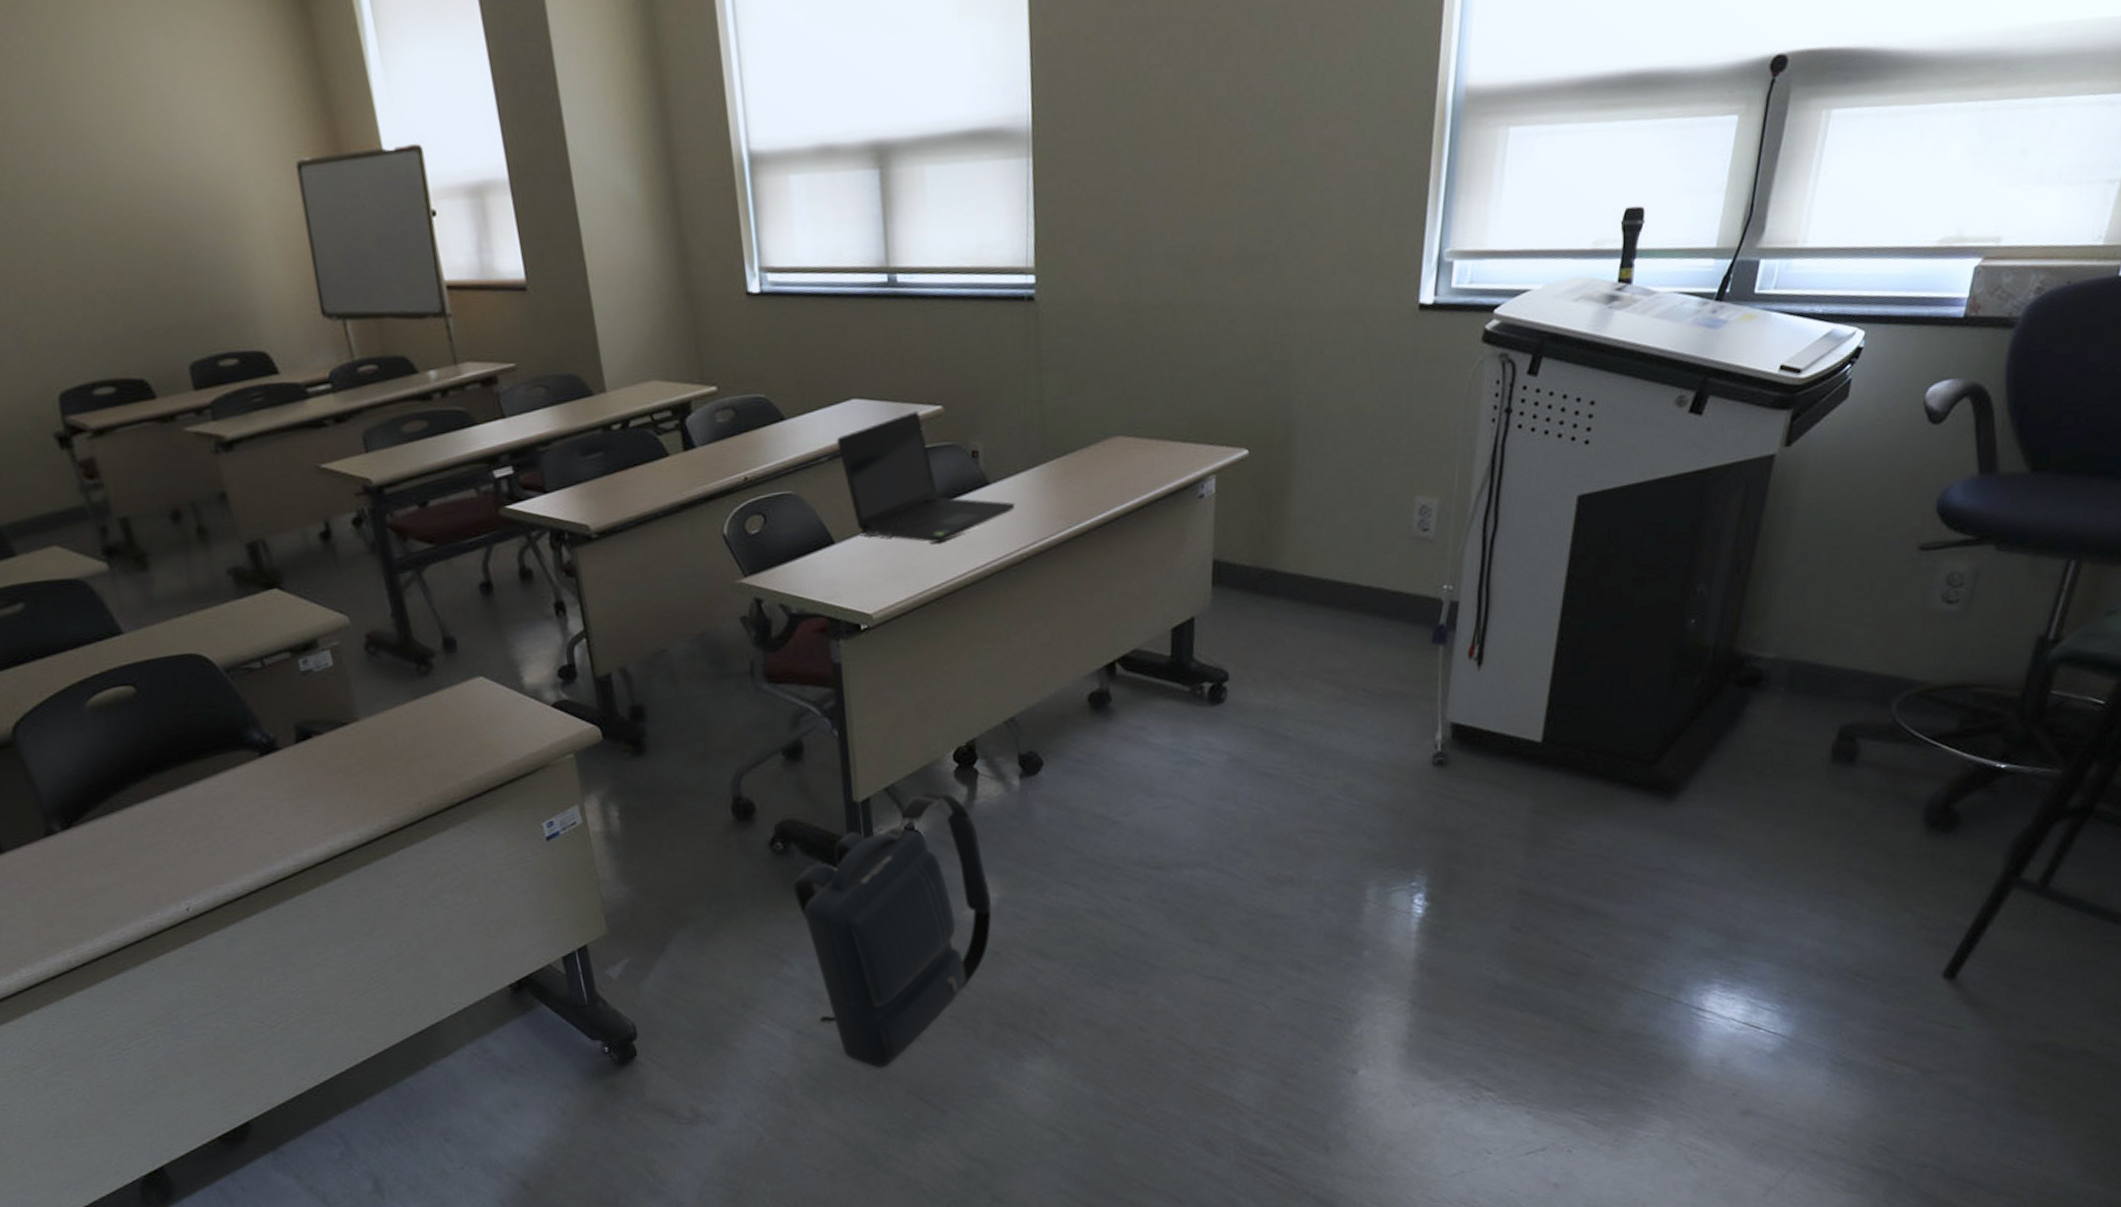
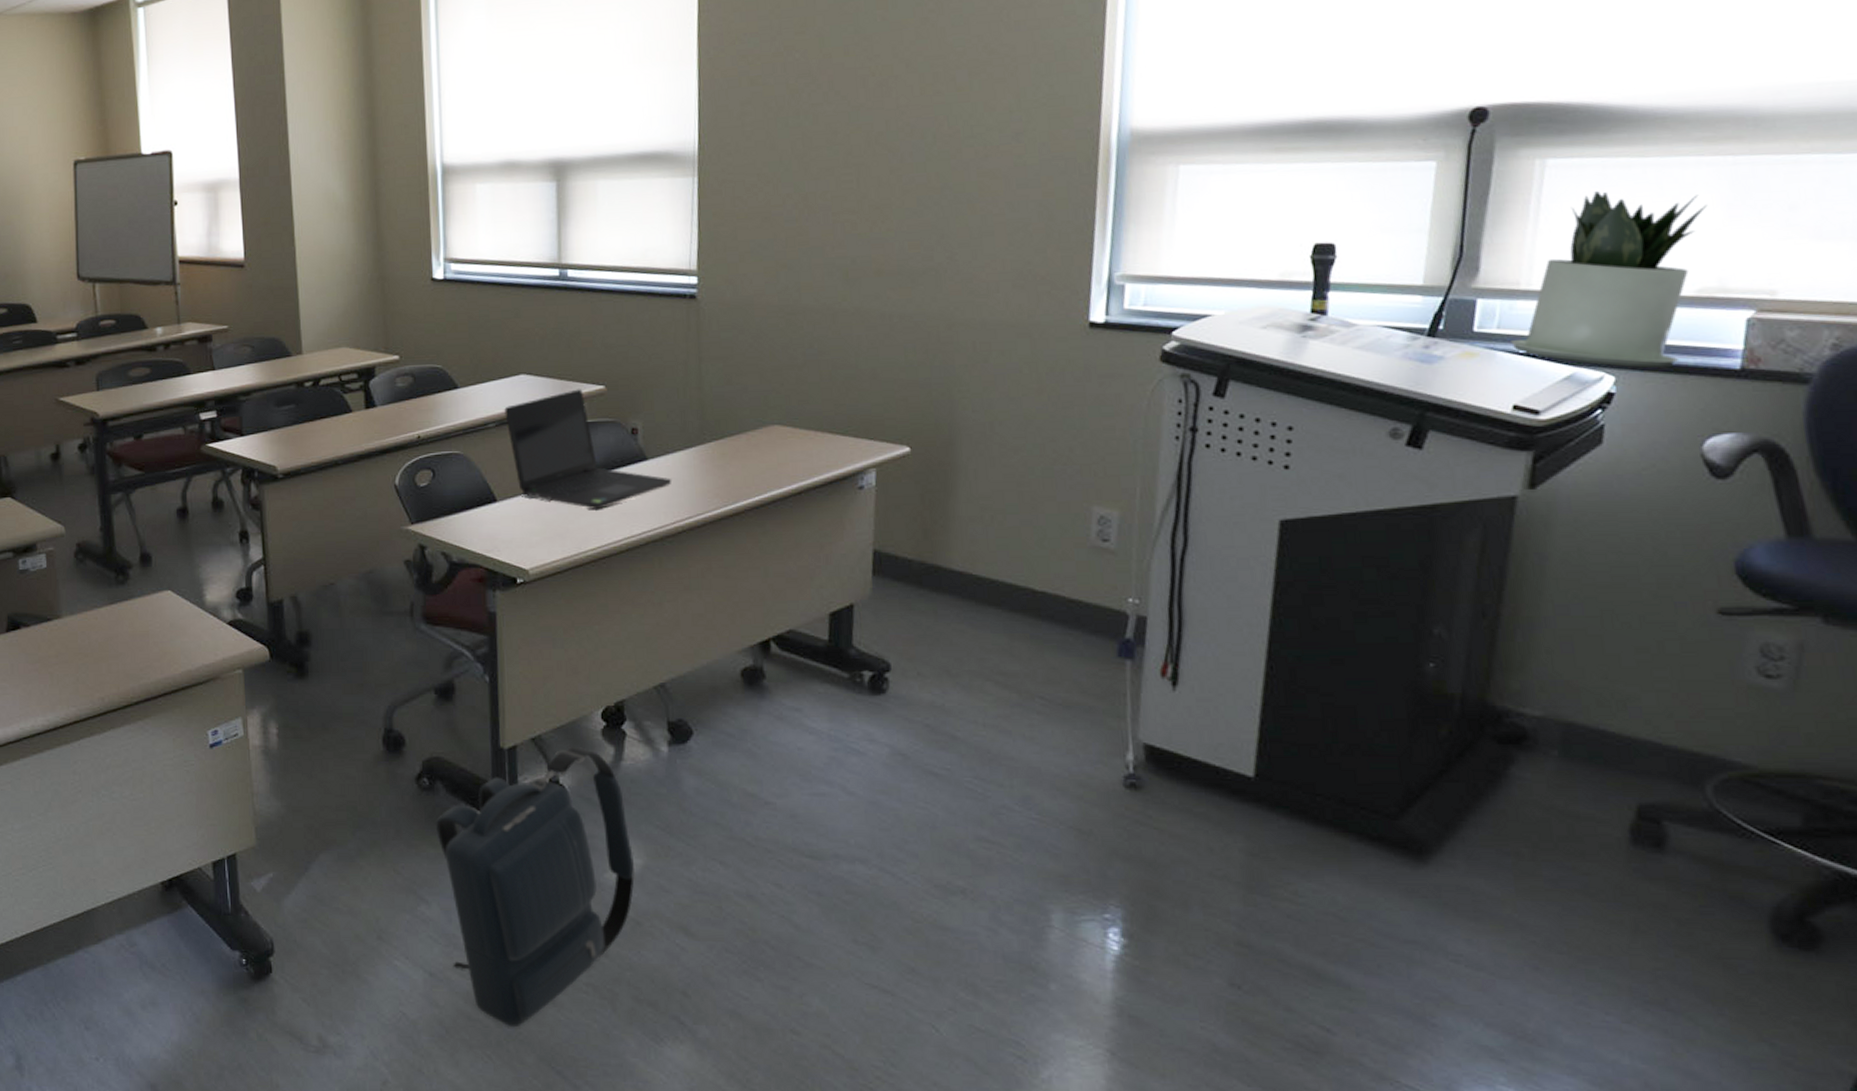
planter: none [1784,142,1958,322] -> present [1511,191,1708,368]

